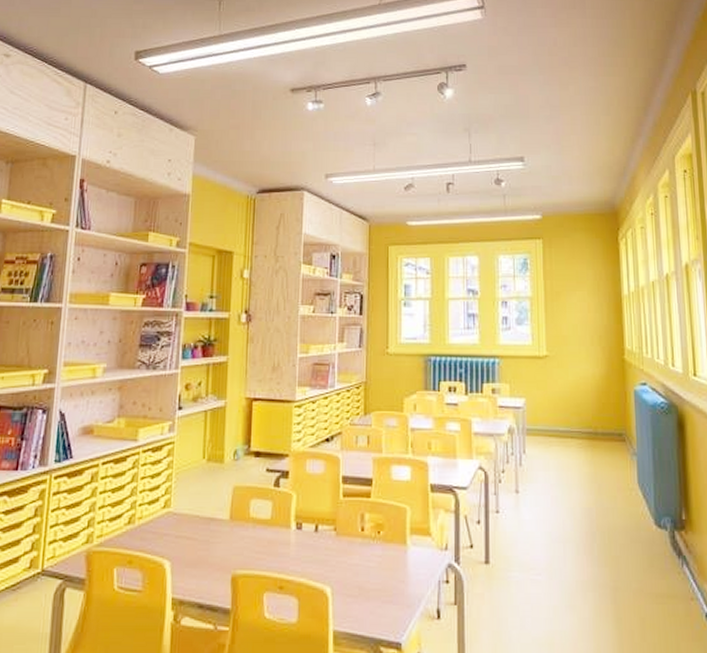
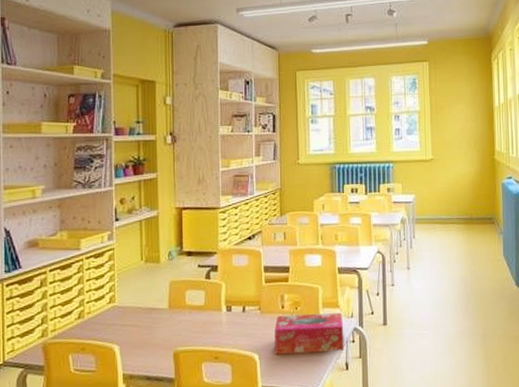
tissue box: none [351,540,436,593] -> present [274,312,345,354]

